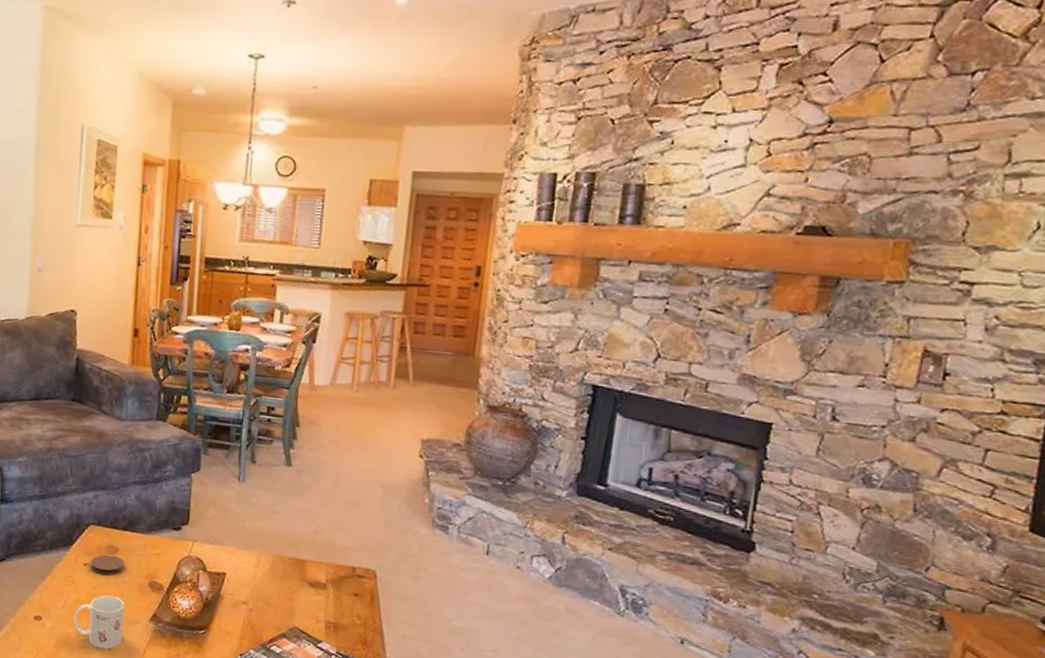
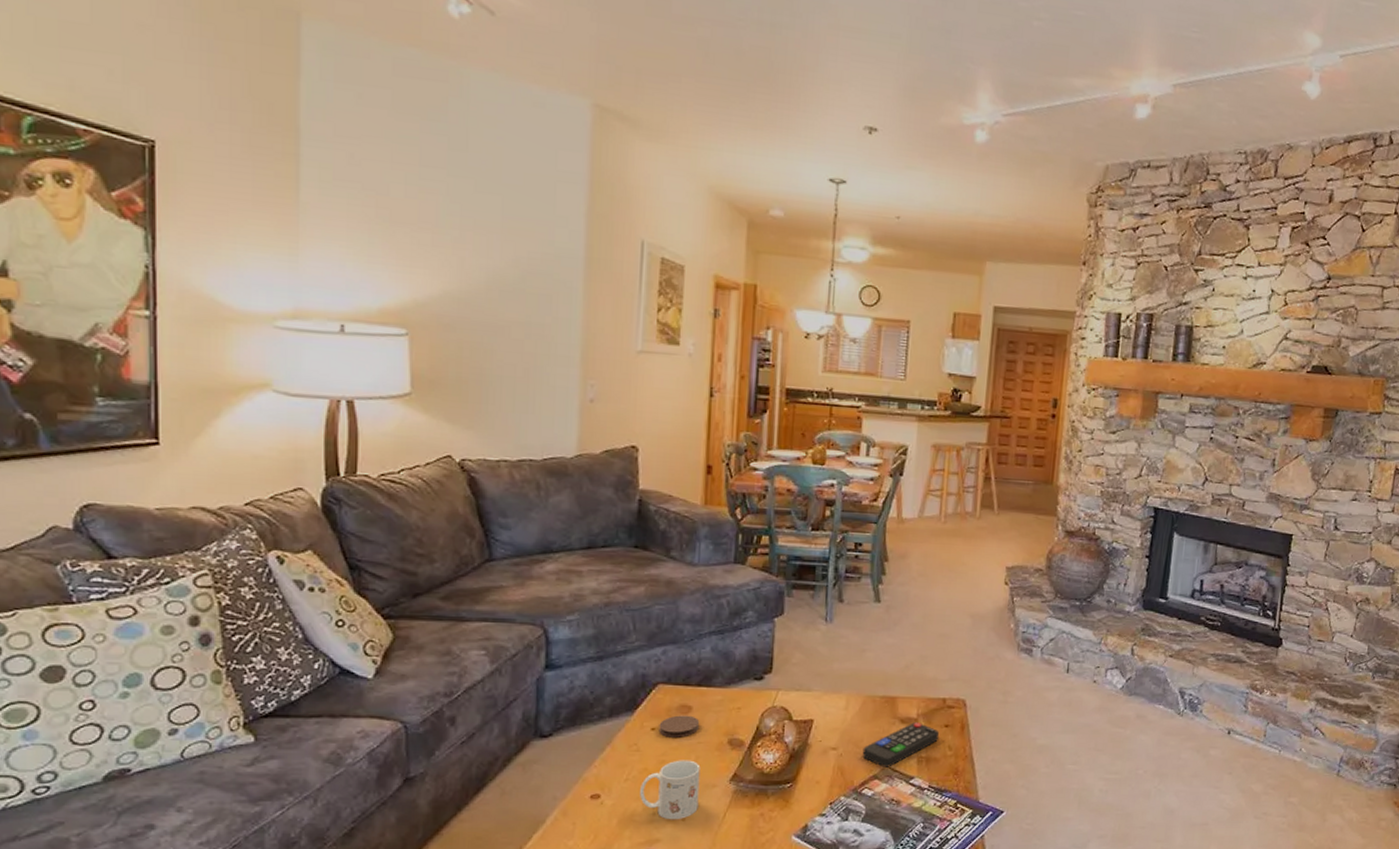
remote control: none [271,587,348,628] -> present [862,722,939,767]

